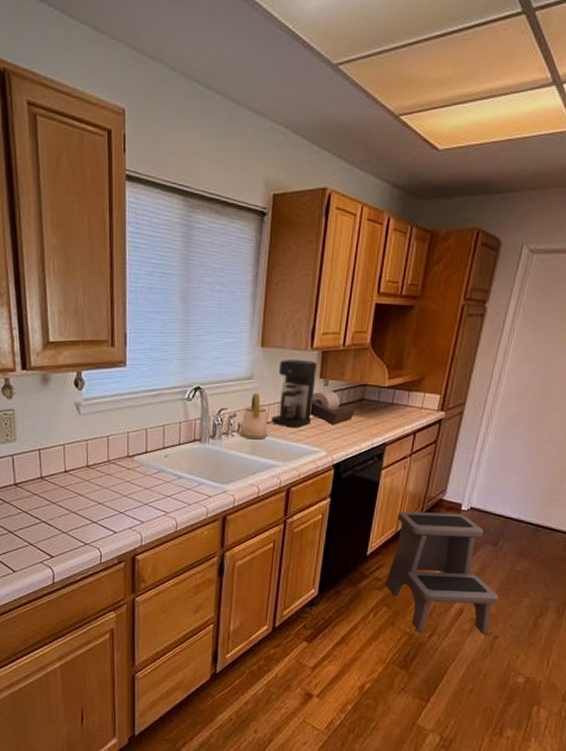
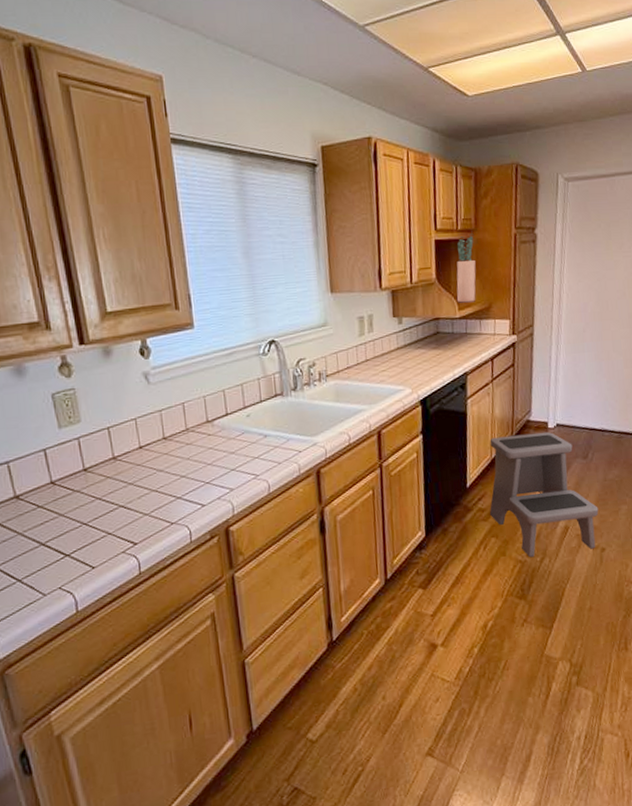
kettle: present [239,393,268,440] -> none [321,339,351,387]
coffee maker: present [271,359,317,428] -> none [351,301,391,370]
paper towel holder: present [310,389,356,425] -> none [388,327,433,362]
vase: none [388,296,418,372] -> present [456,230,476,303]

